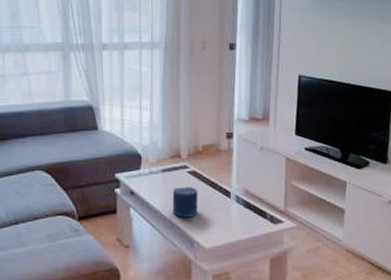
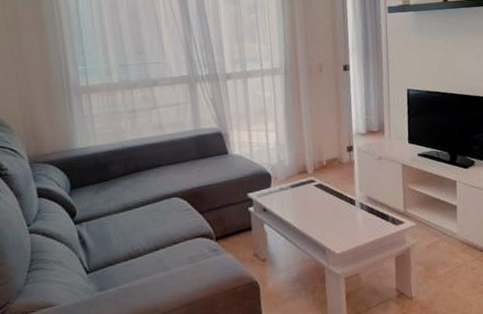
candle: present [172,187,198,218] -> none [302,199,327,228]

